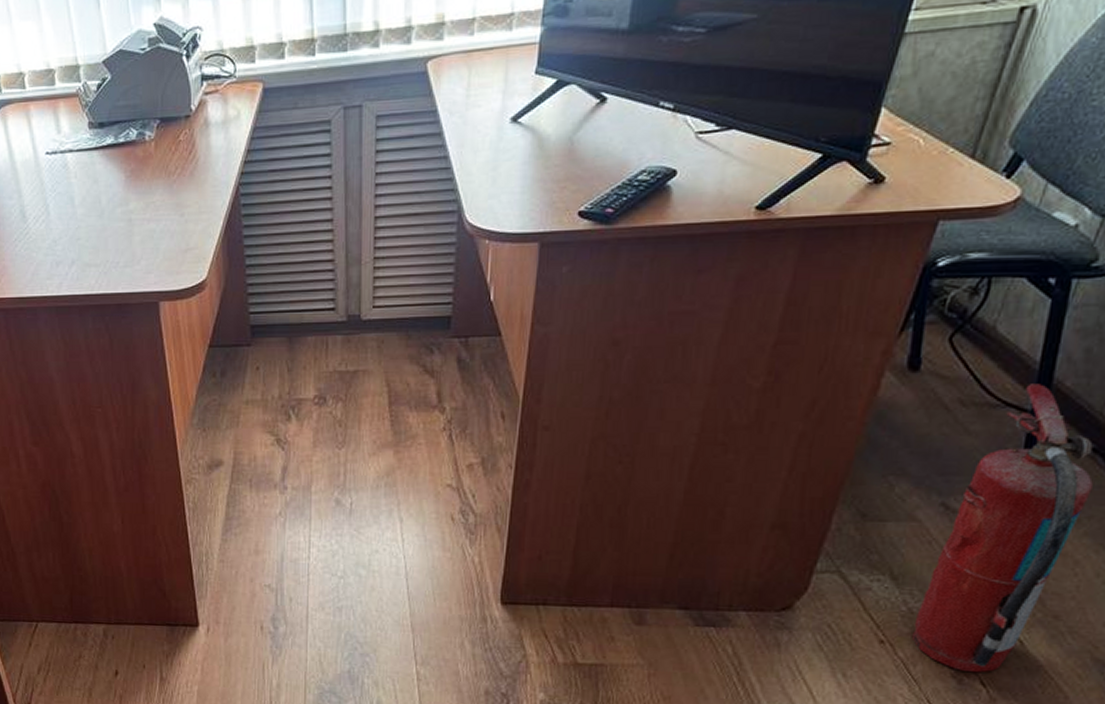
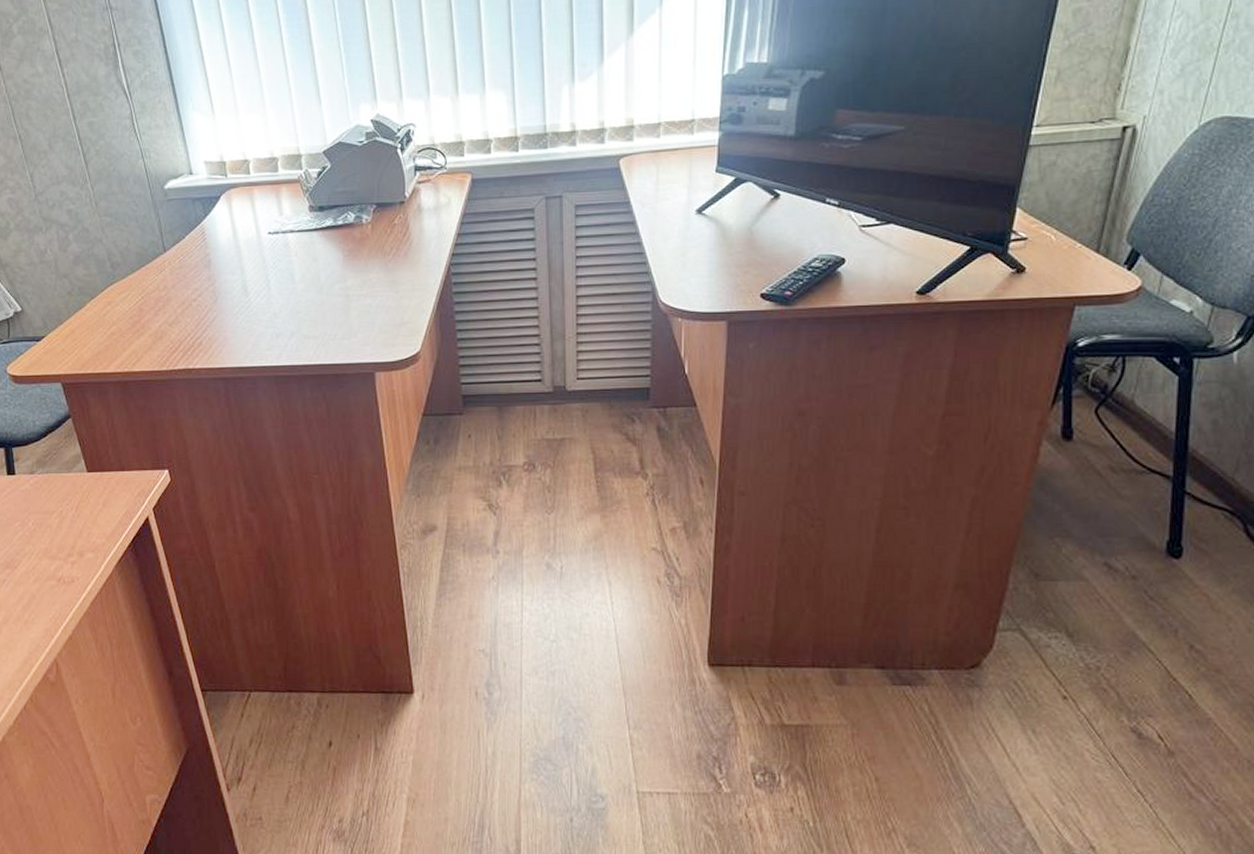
fire extinguisher: present [911,384,1093,673] -> none [1091,452,1234,727]

